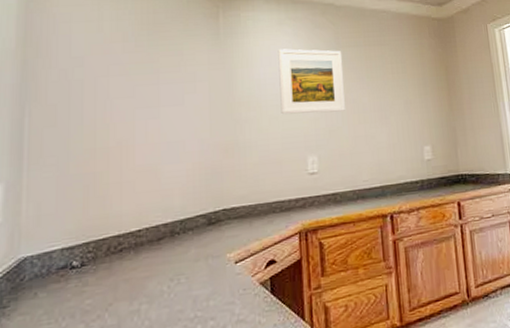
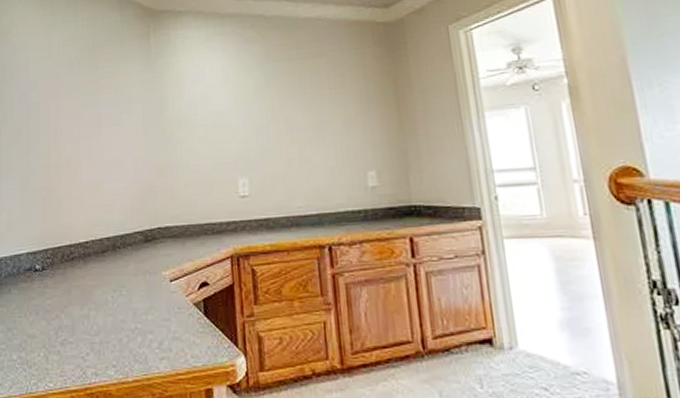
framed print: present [278,48,345,115] -> none [206,65,277,134]

